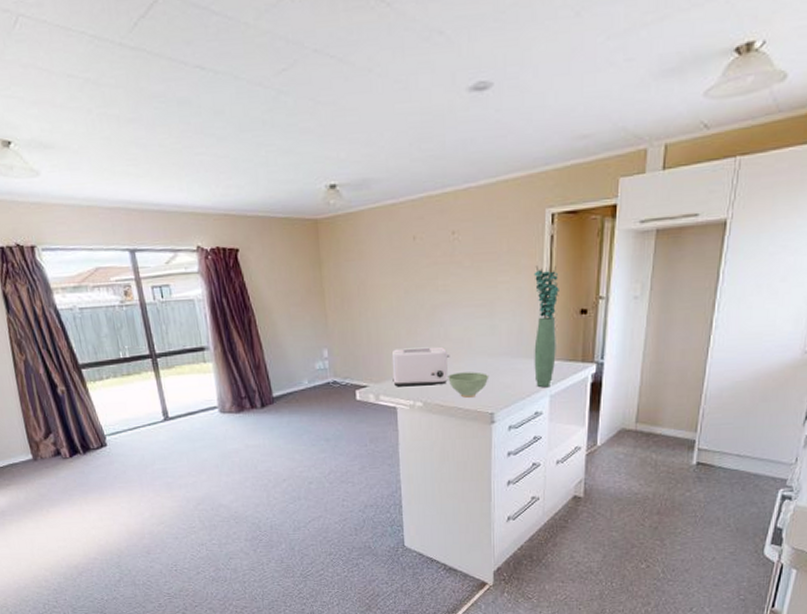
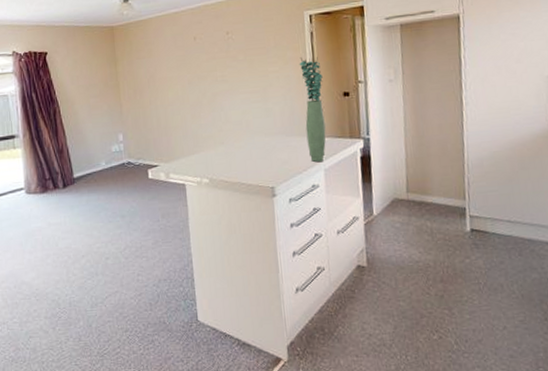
toaster: present [391,346,450,387] -> none [179,128,231,166]
bowl: present [448,372,489,399] -> none [230,149,268,175]

